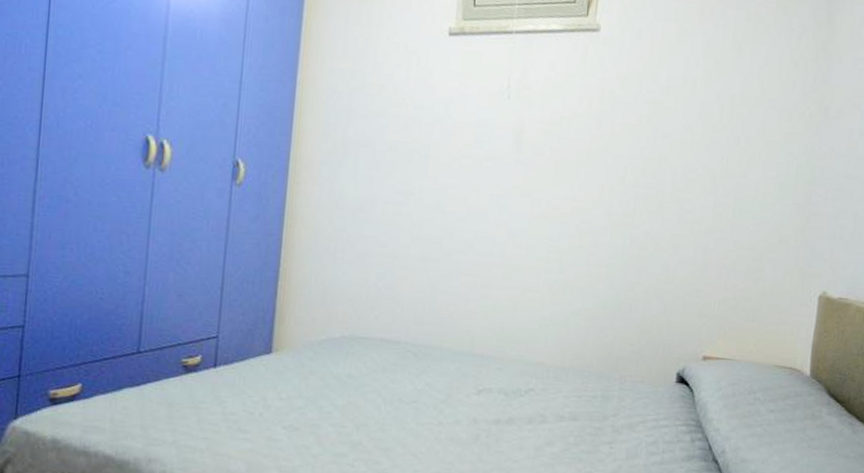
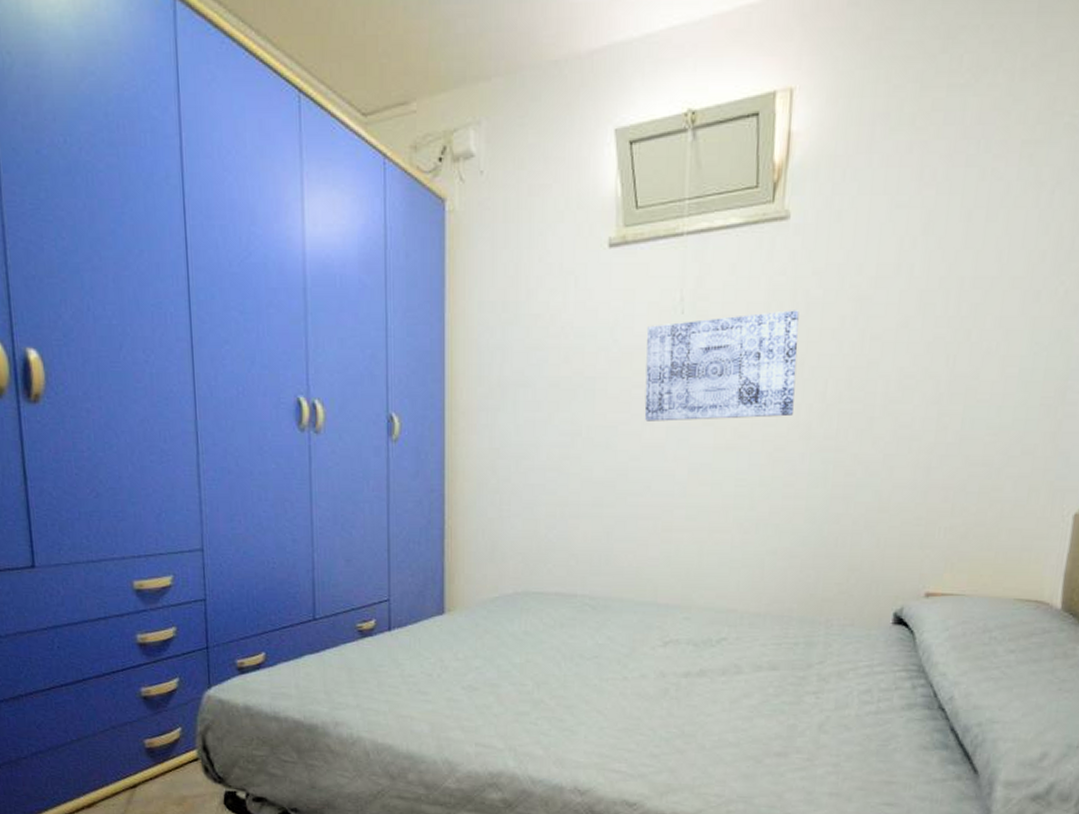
wall art: none [471,105,605,195] -> present [644,310,799,422]

